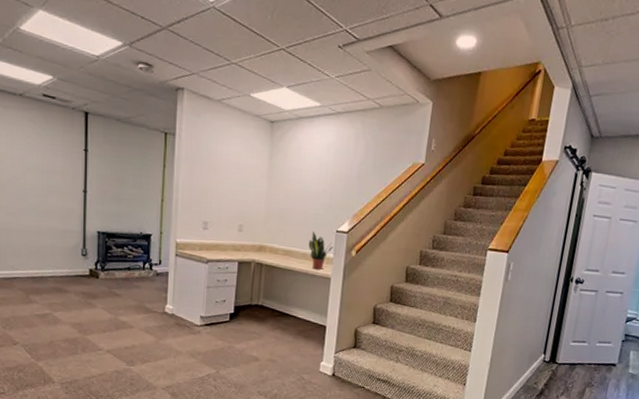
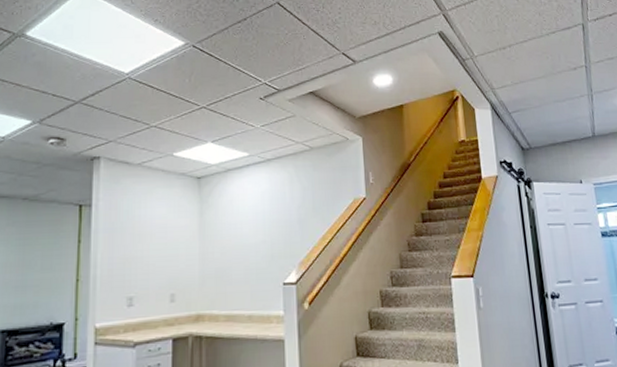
potted plant: present [308,232,333,270] -> none [253,288,281,333]

